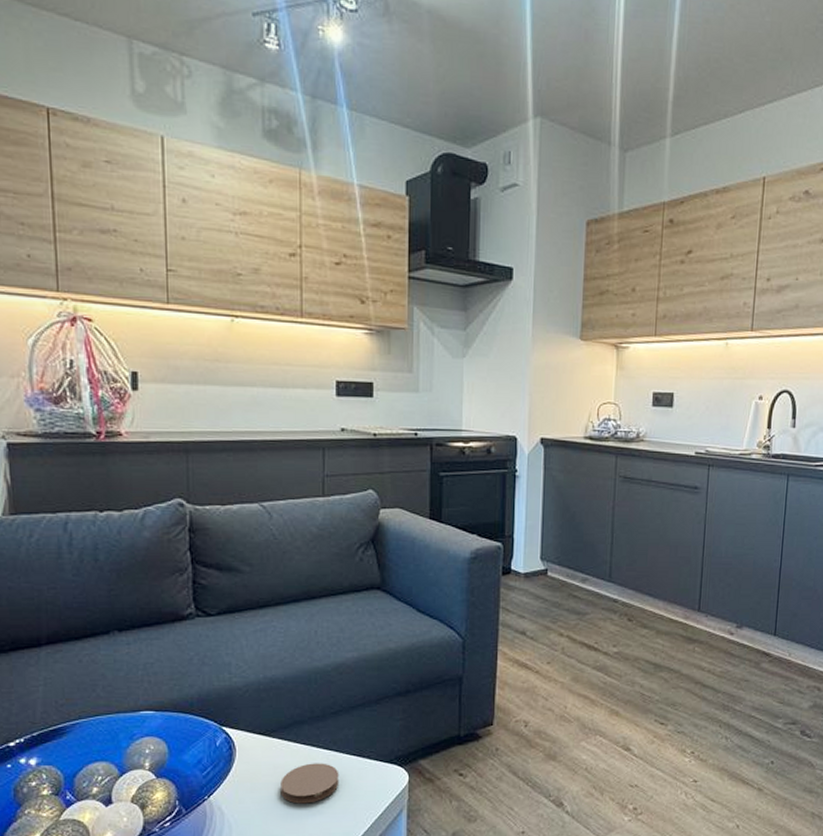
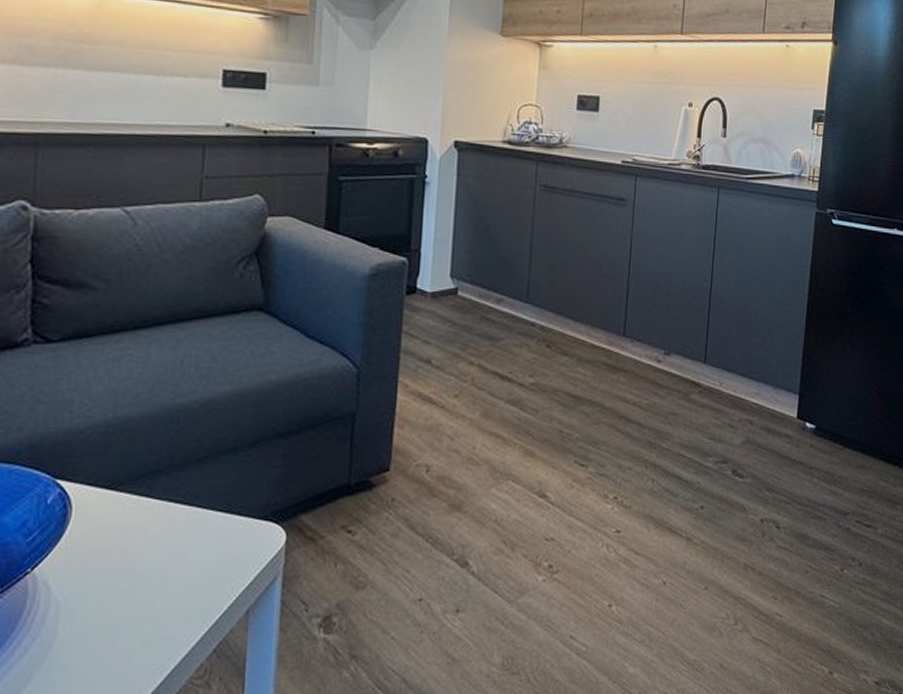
coaster: present [280,763,339,804] -> none [125,521,201,575]

